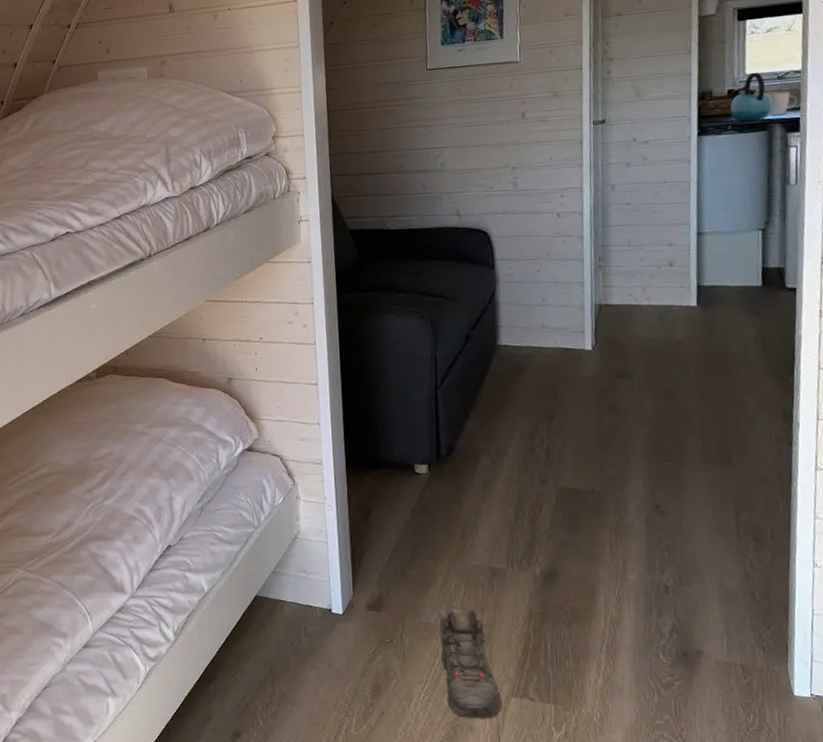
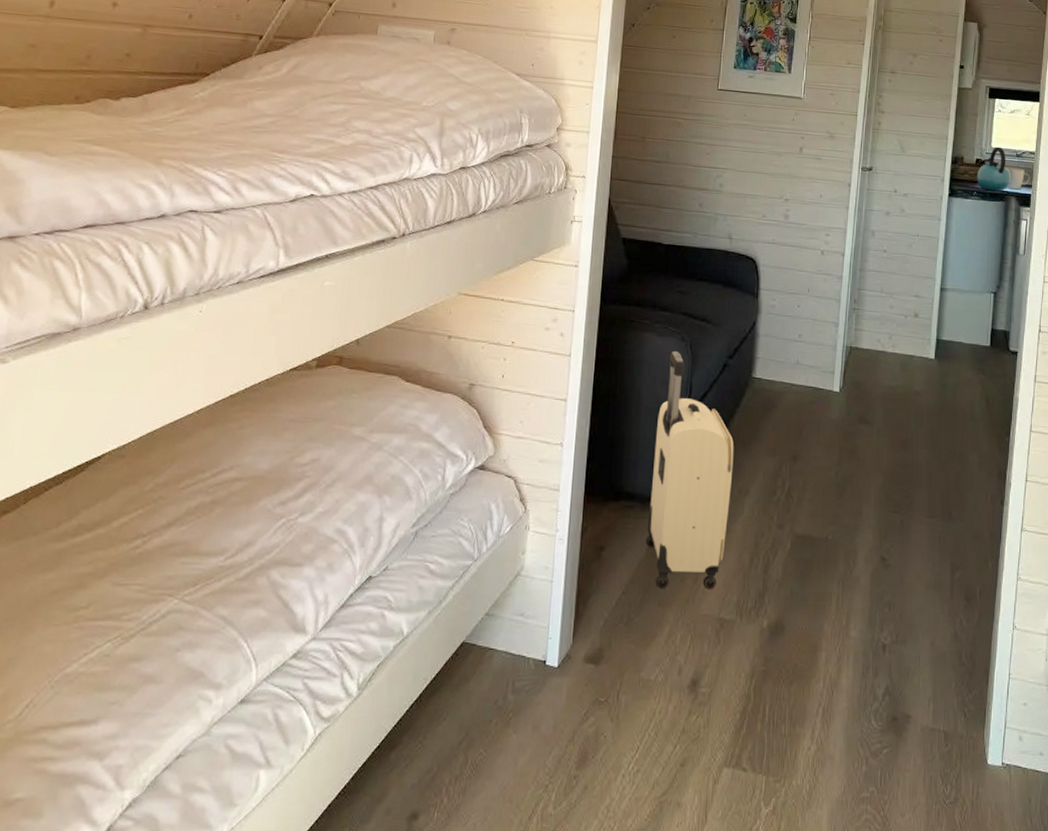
suitcase: none [406,328,489,544] -> present [645,350,734,590]
hiking boot: present [439,608,503,719] -> none [656,663,714,793]

